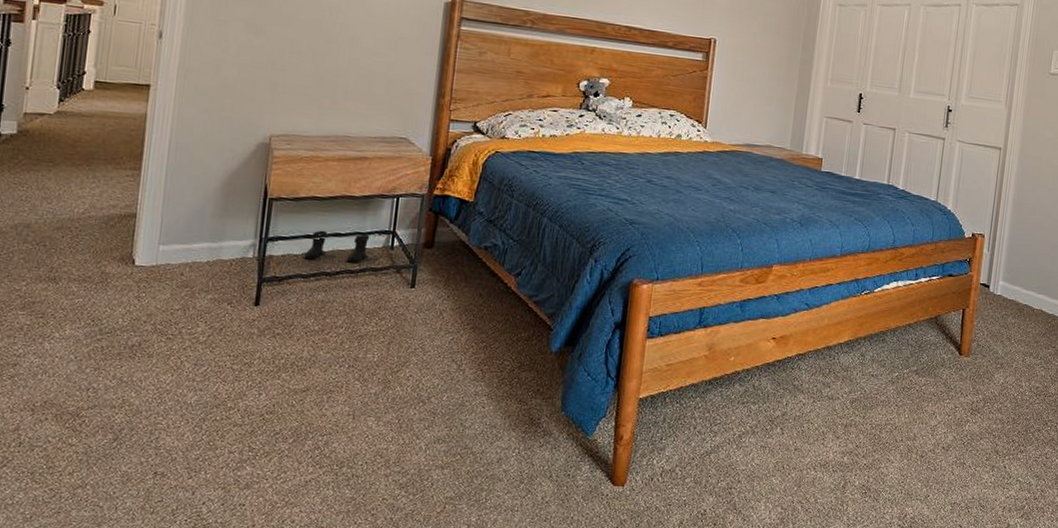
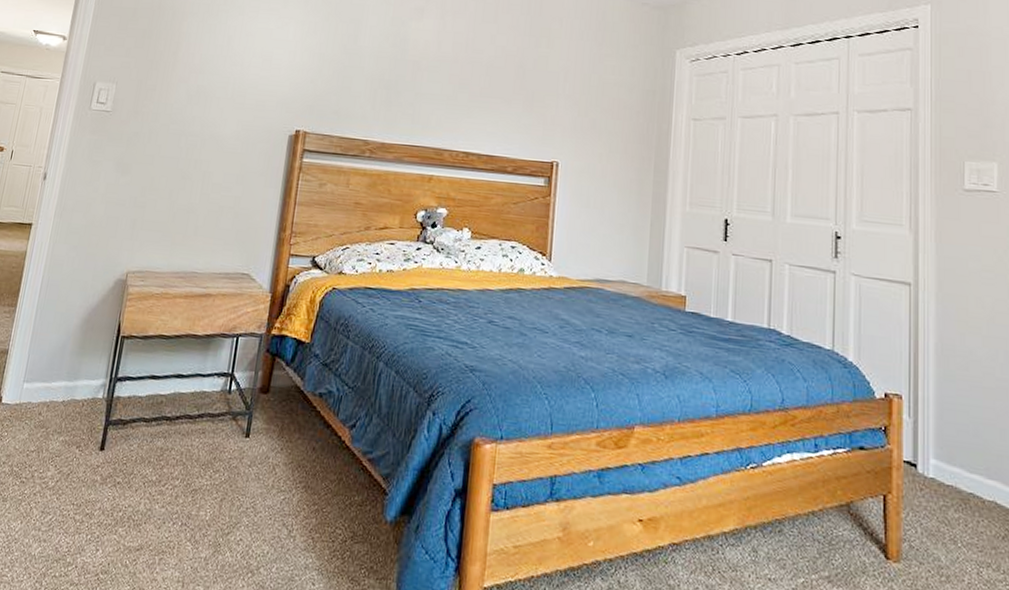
boots: present [302,230,370,263] -> none [146,371,210,408]

